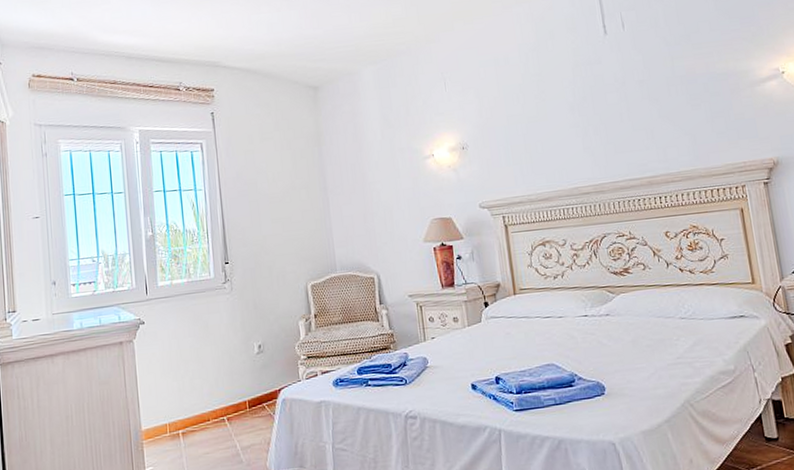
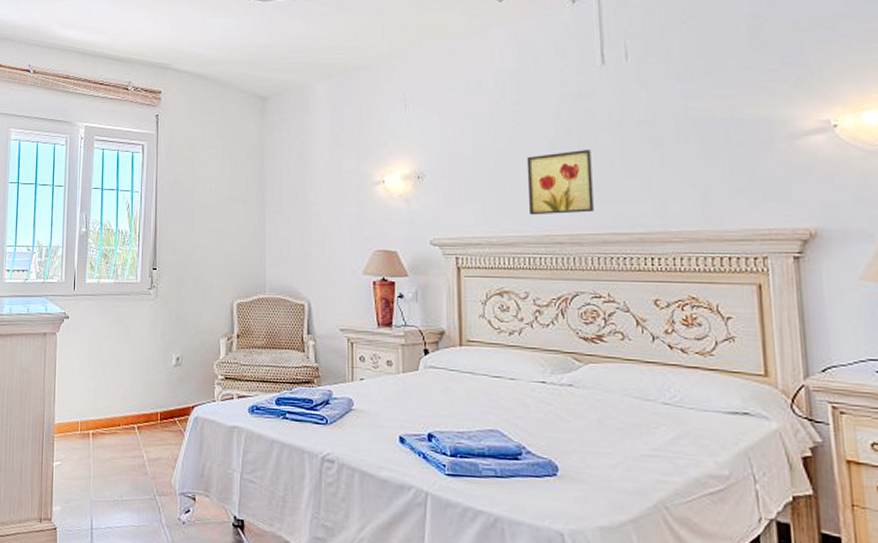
wall art: none [552,109,611,172] -> present [526,150,594,215]

